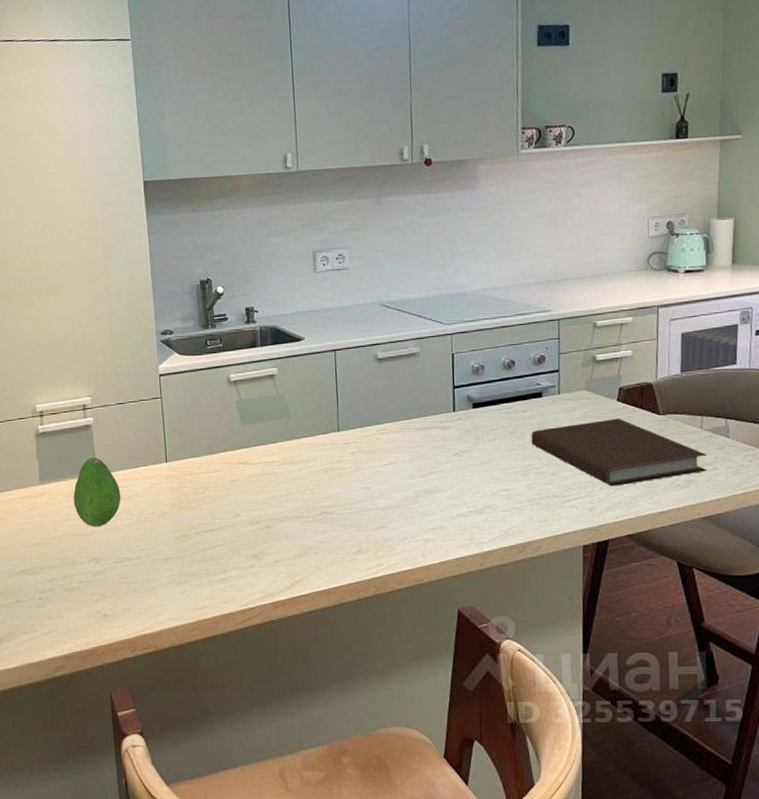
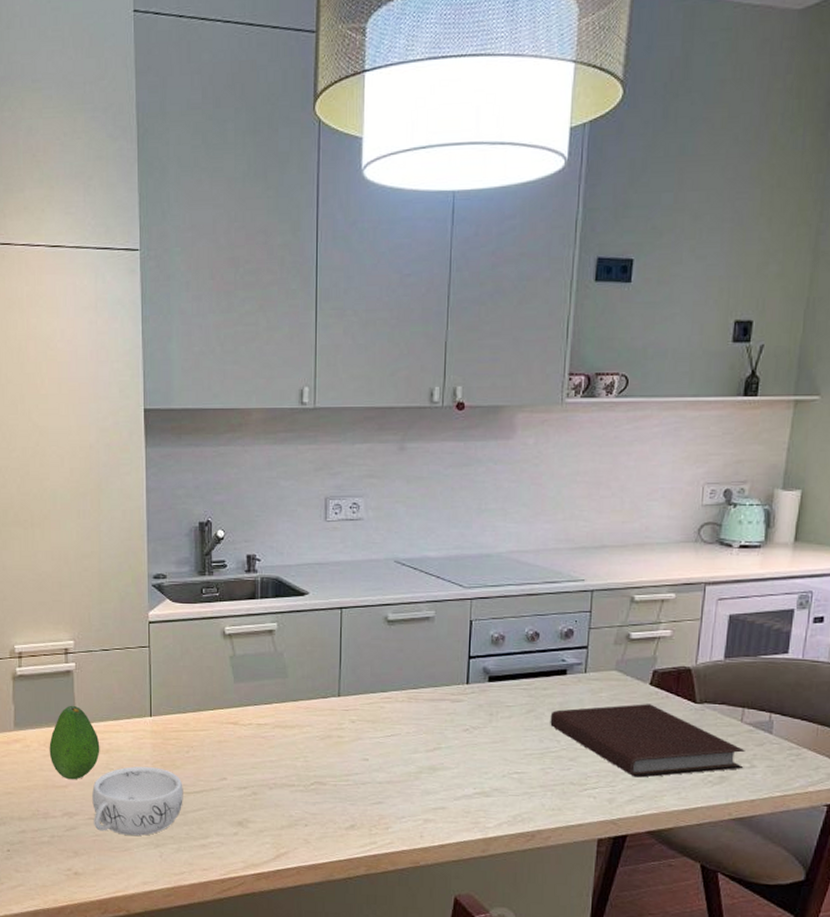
decorative bowl: none [116,509,202,575] -> present [92,766,183,836]

